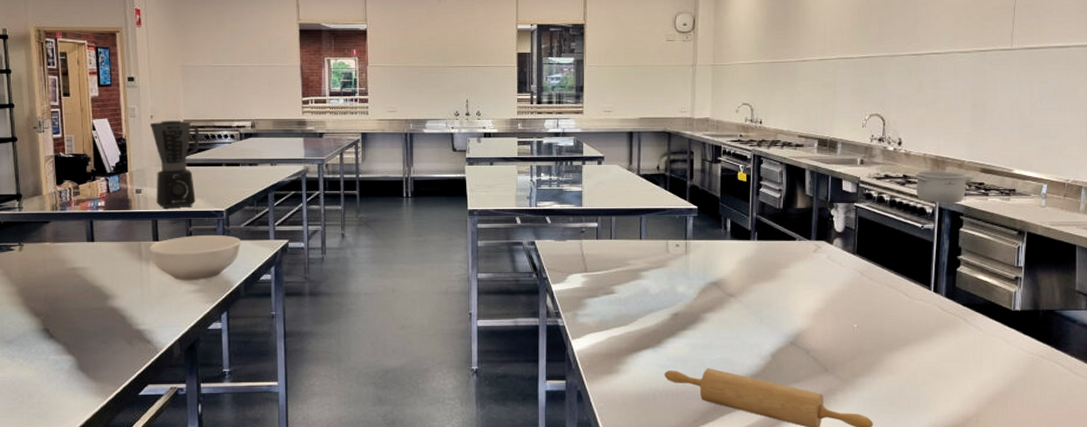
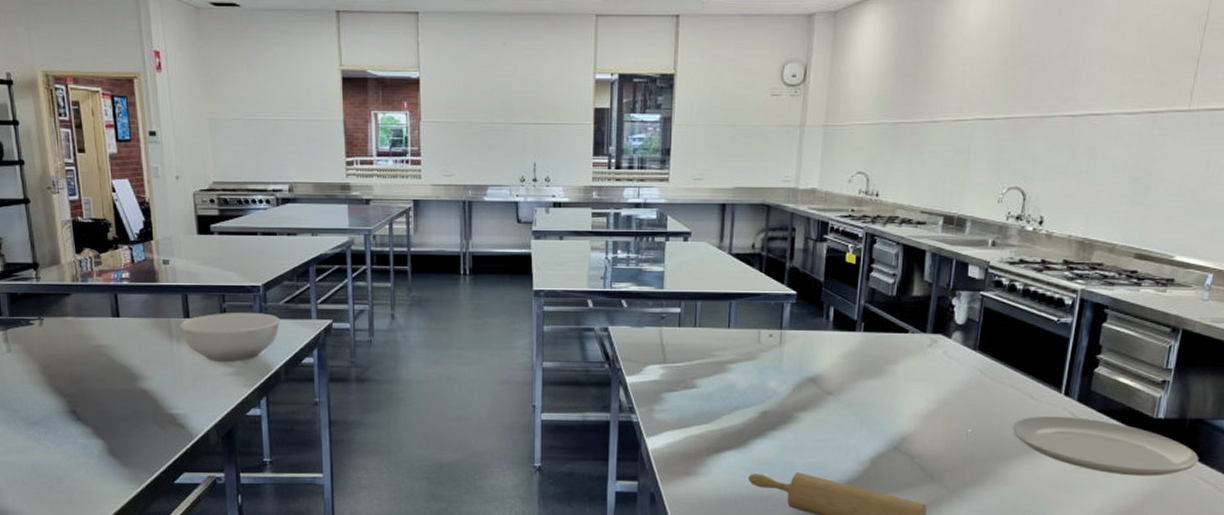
blender: present [149,121,200,209] -> none [175,182,232,282]
plate: none [891,310,1054,363] -> present [1011,415,1199,476]
cooking pot: present [910,171,974,204] -> none [1049,255,1126,294]

